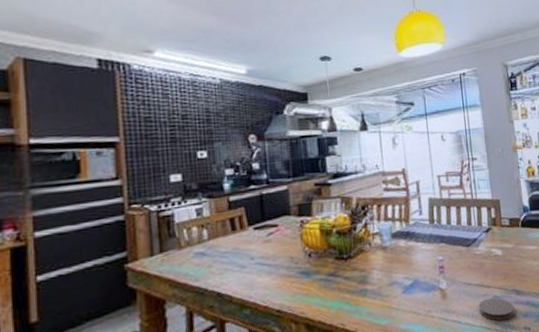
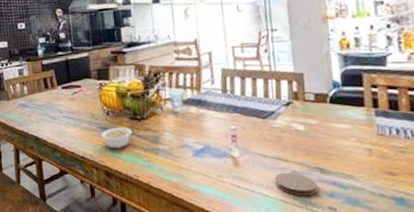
legume: none [294,269,337,297] -> present [94,127,132,149]

